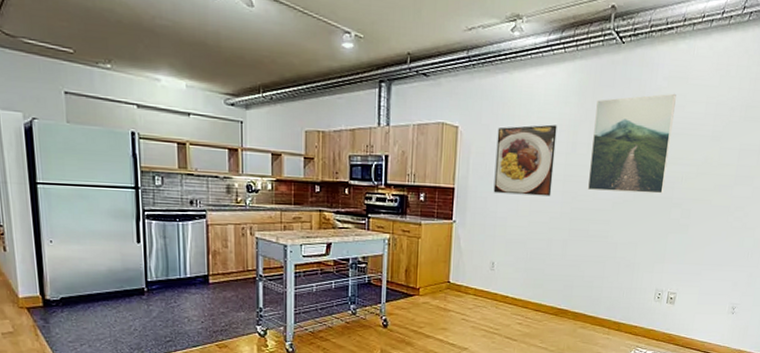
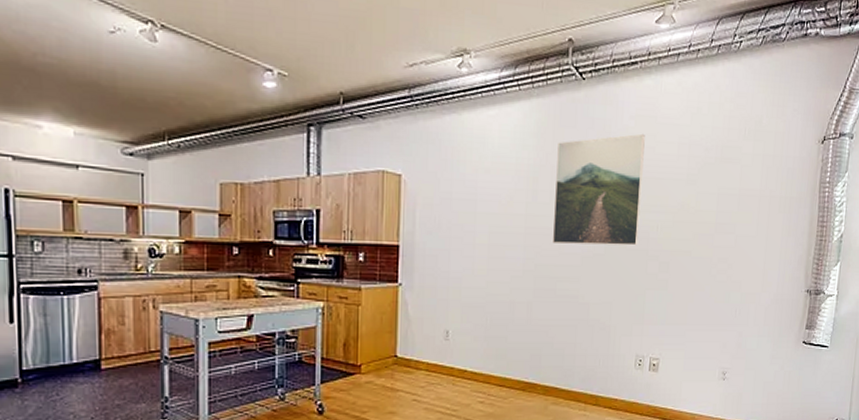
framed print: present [493,124,558,196] -> none [444,170,515,252]

